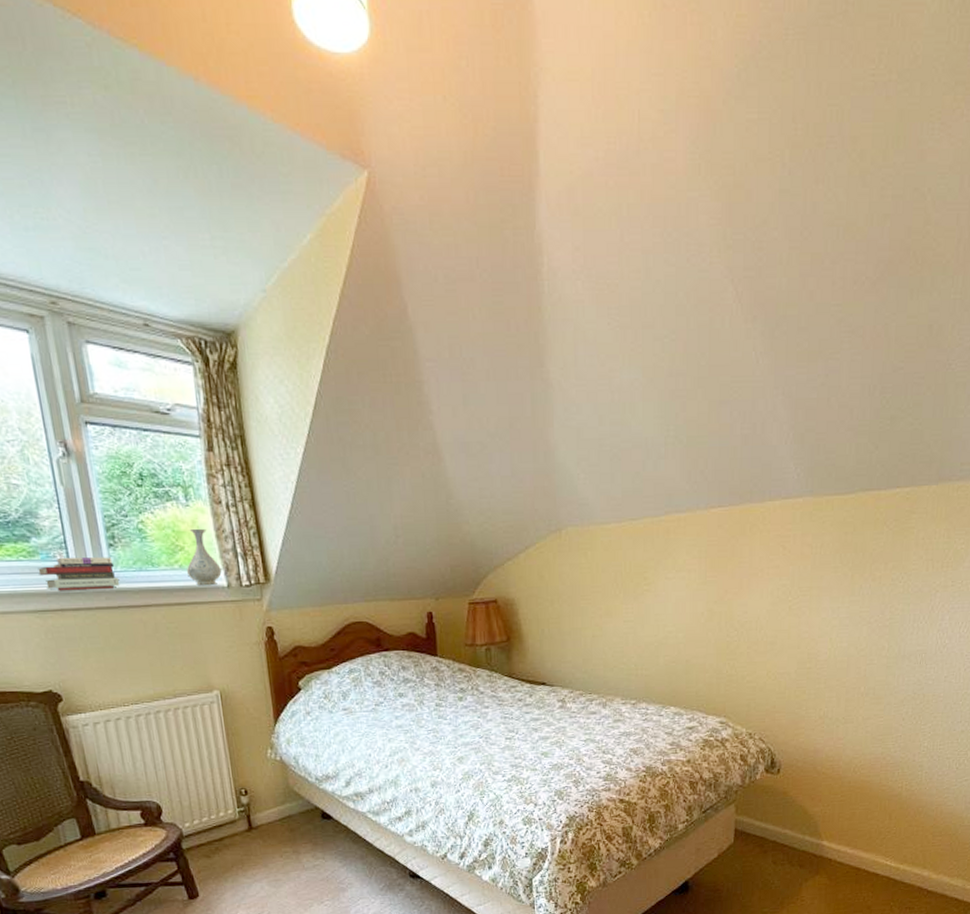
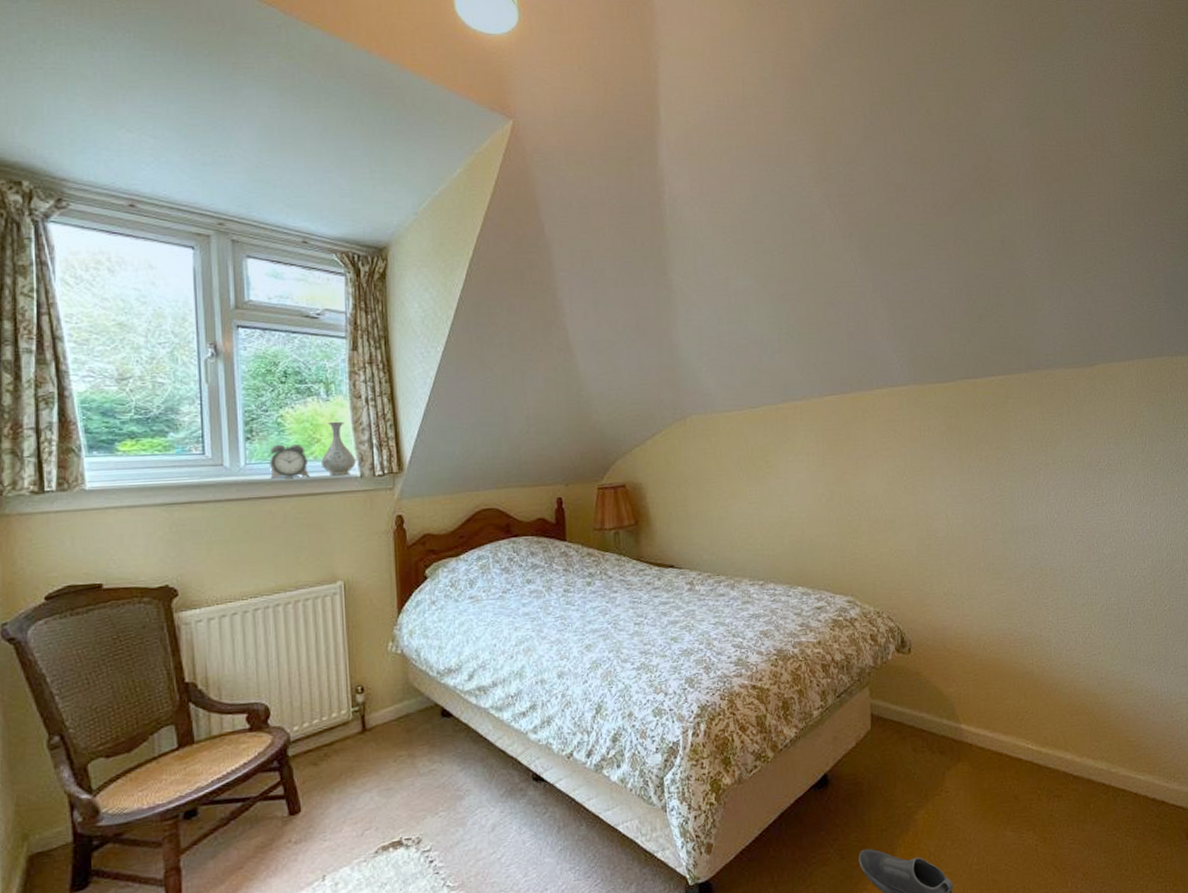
books: present [38,557,120,591] -> none [171,450,253,484]
alarm clock: none [134,551,176,588] -> present [268,444,309,479]

